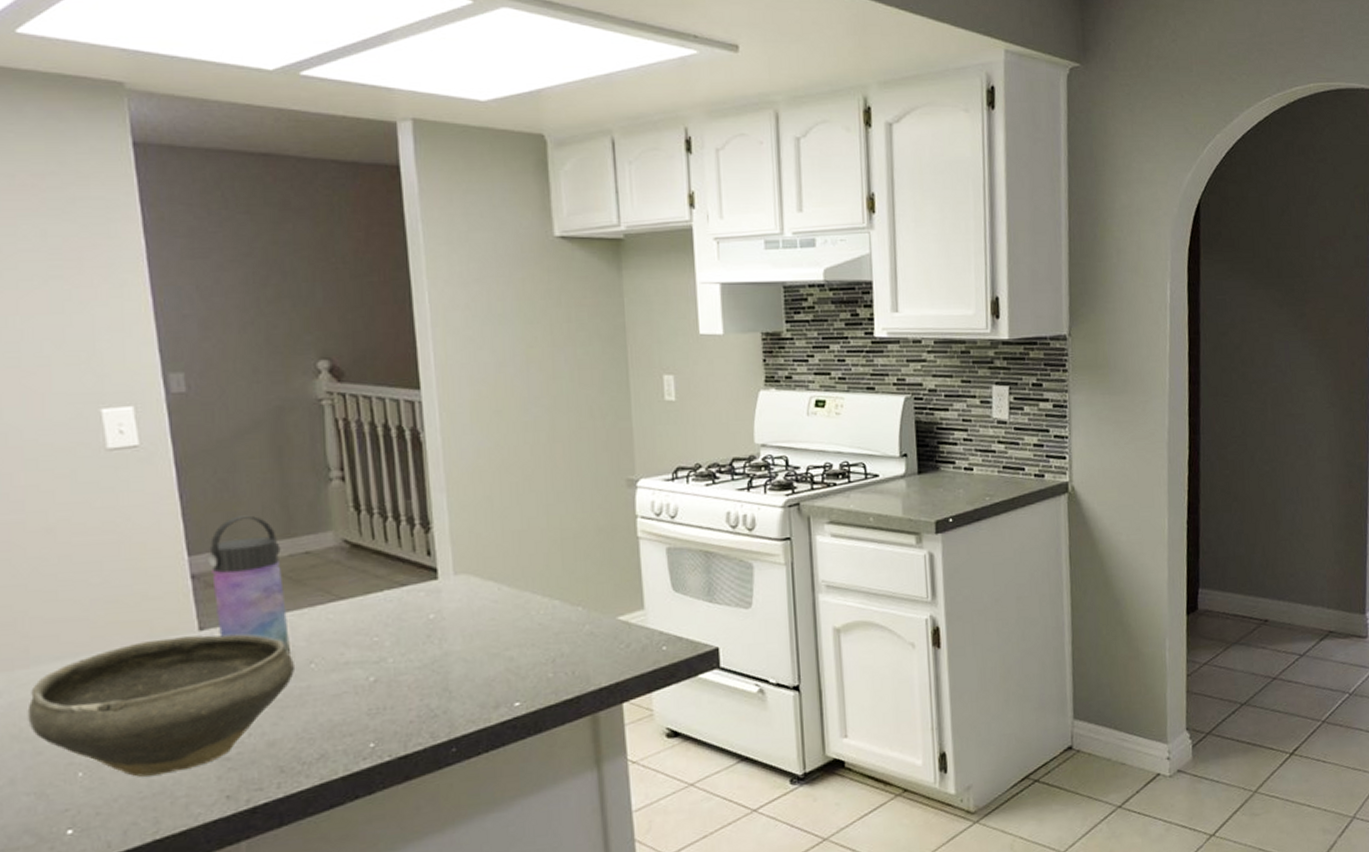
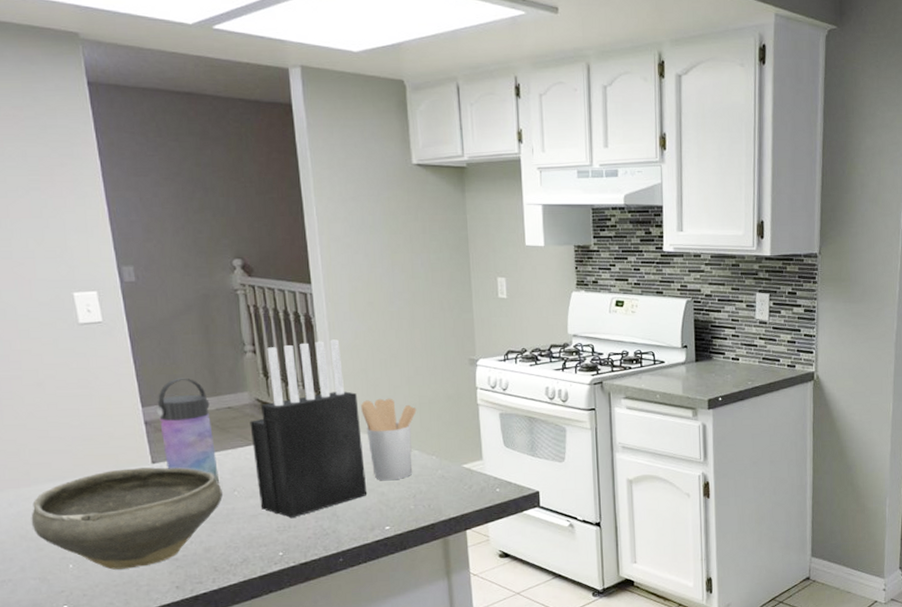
knife block: none [334,459,491,697] -> present [250,339,368,519]
utensil holder: none [484,533,558,641] -> present [361,398,417,481]

